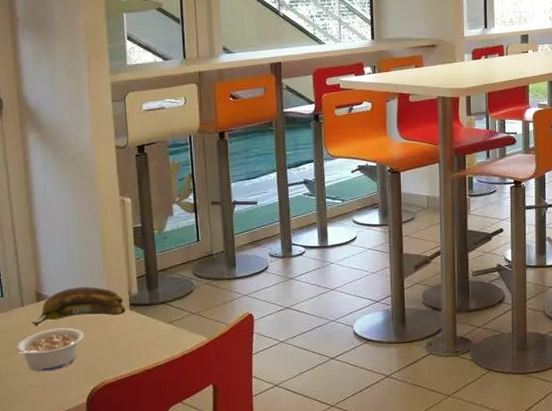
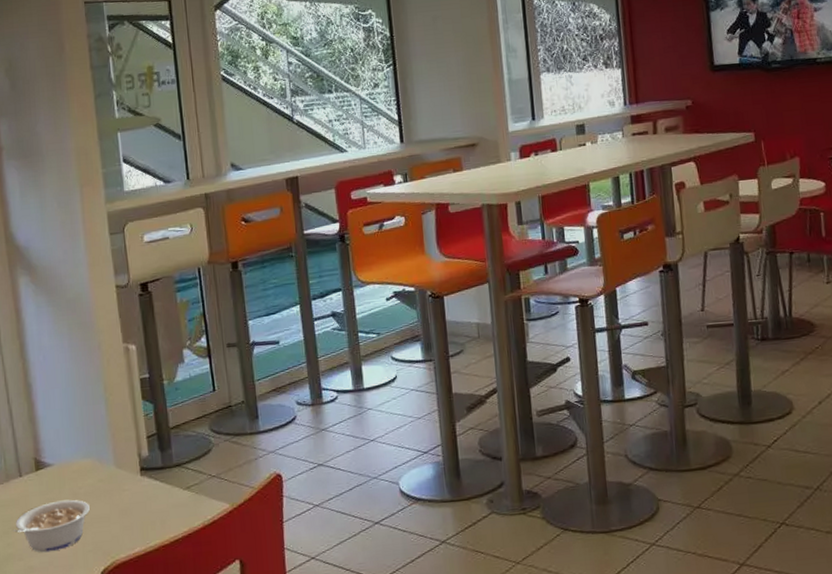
banana: present [31,286,126,327] -> none [30,450,136,500]

